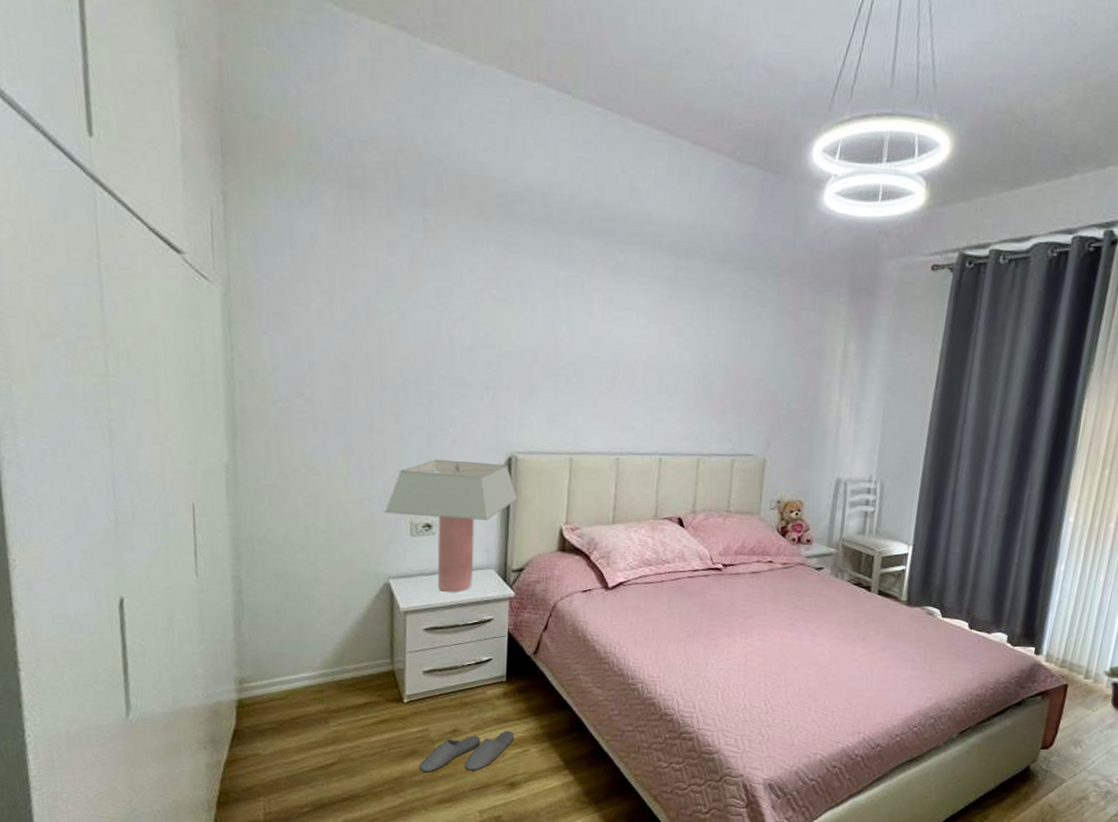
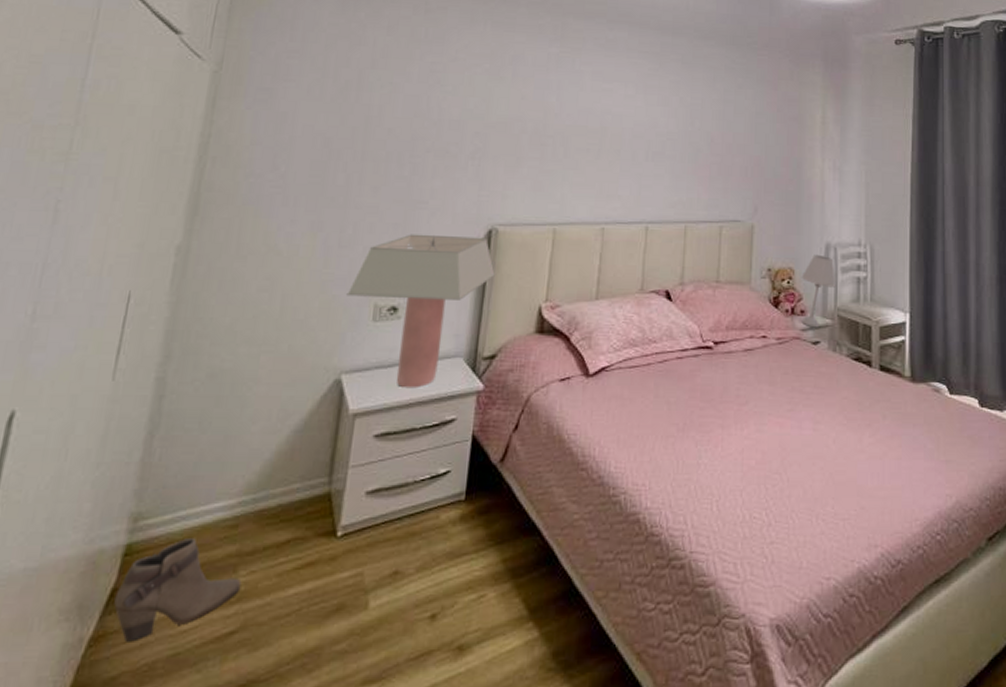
boot: none [237,698,334,766] -> present [114,538,242,642]
slippers: present [419,730,514,773] -> none [344,568,468,638]
table lamp: none [807,489,844,556] -> present [801,254,836,328]

